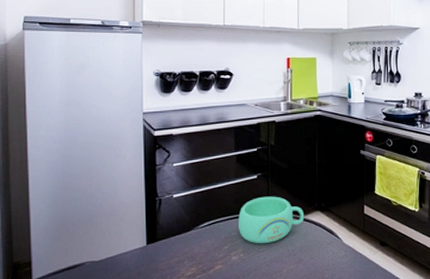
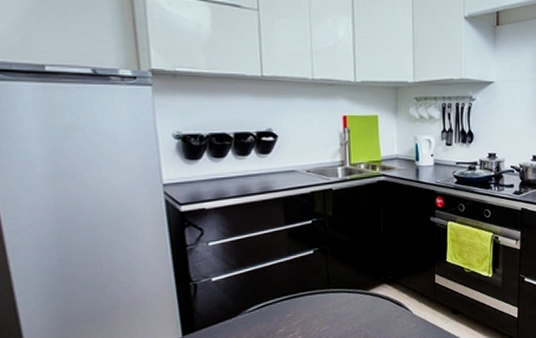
mug: present [238,196,305,244] -> none [294,271,371,324]

